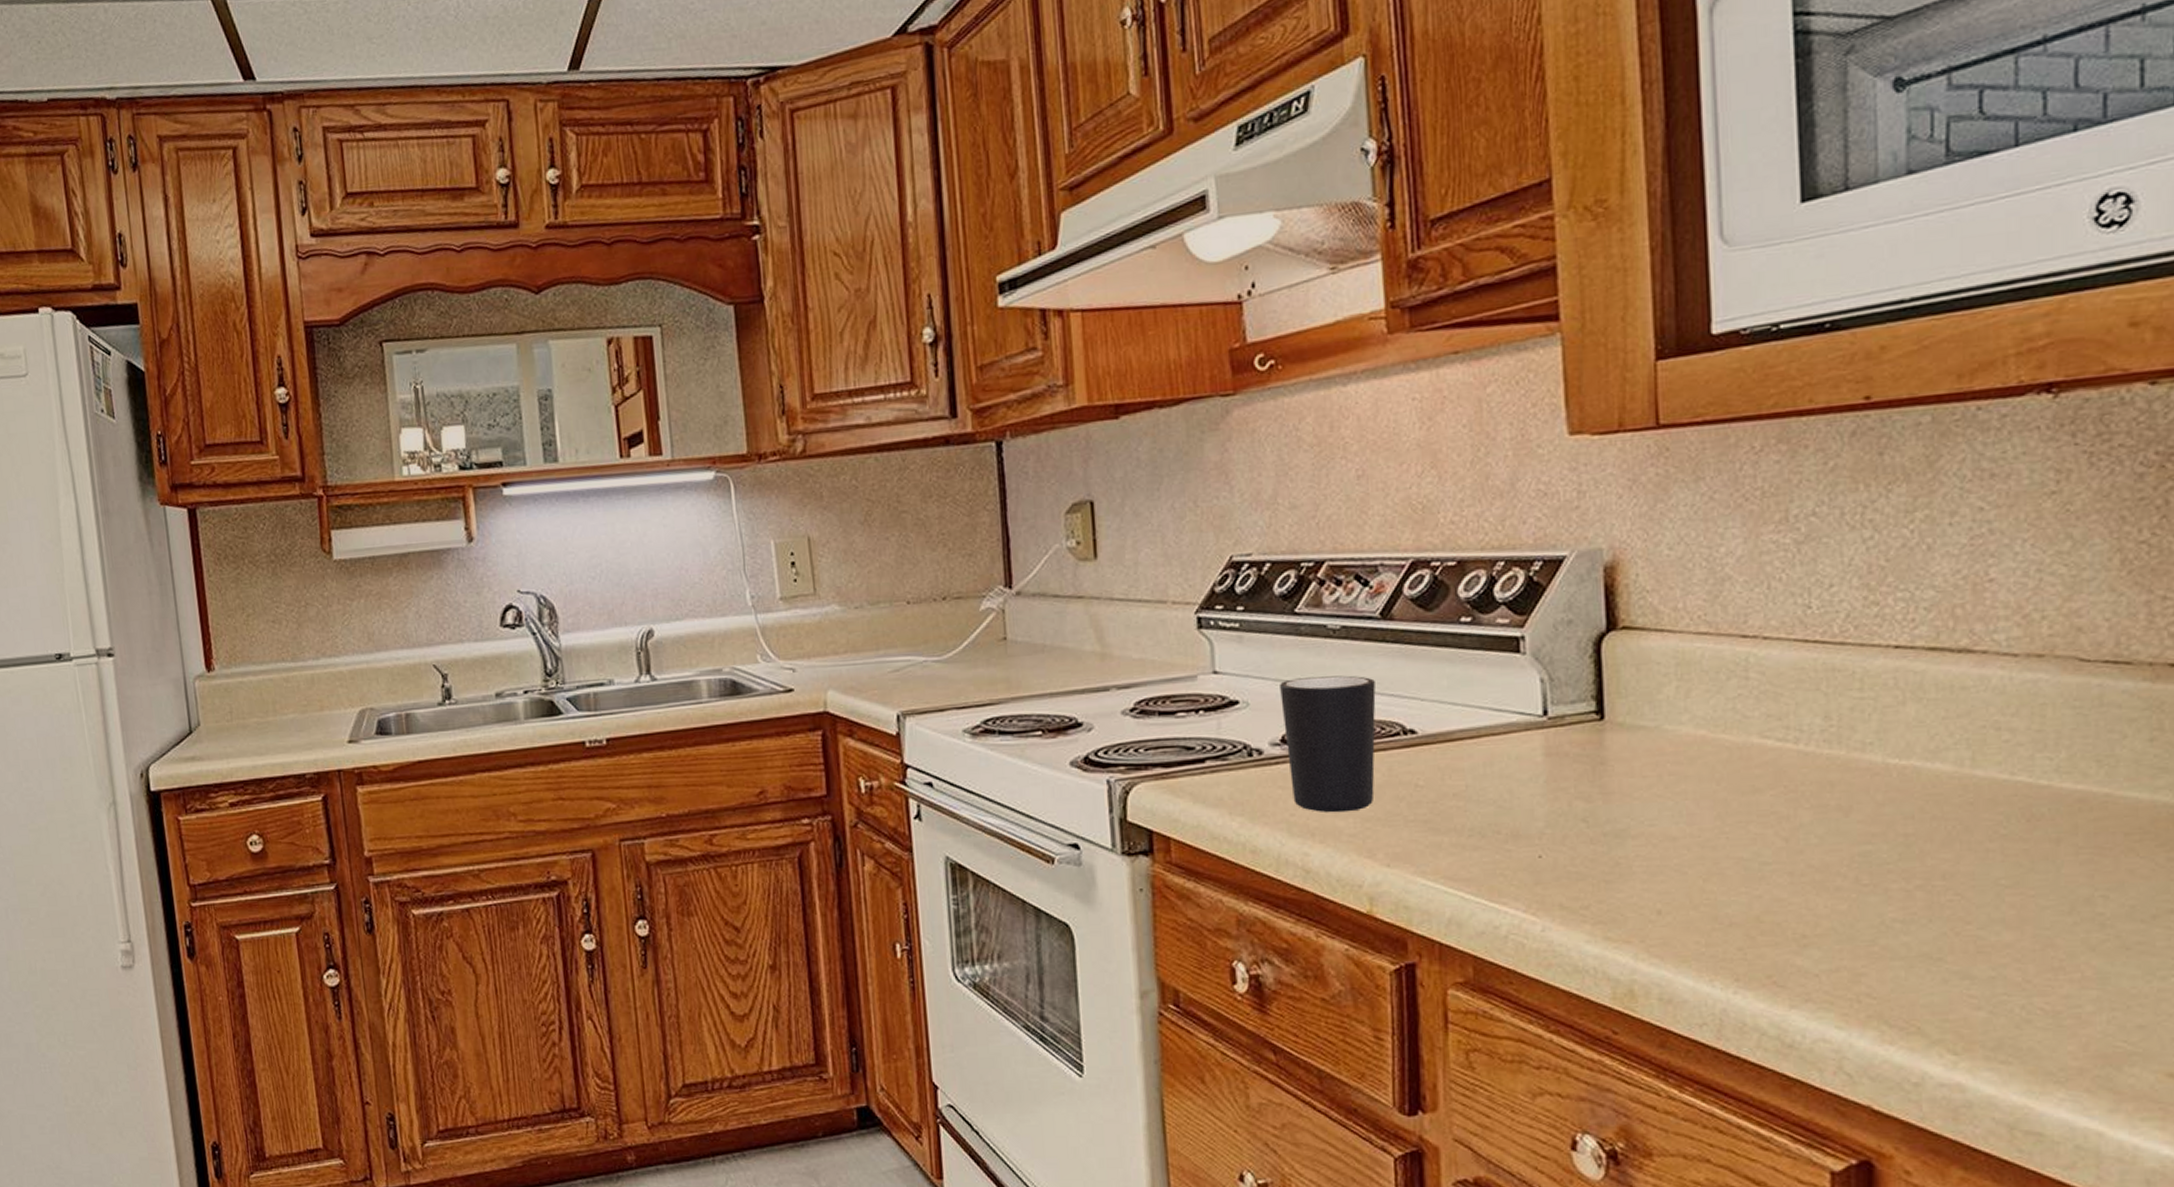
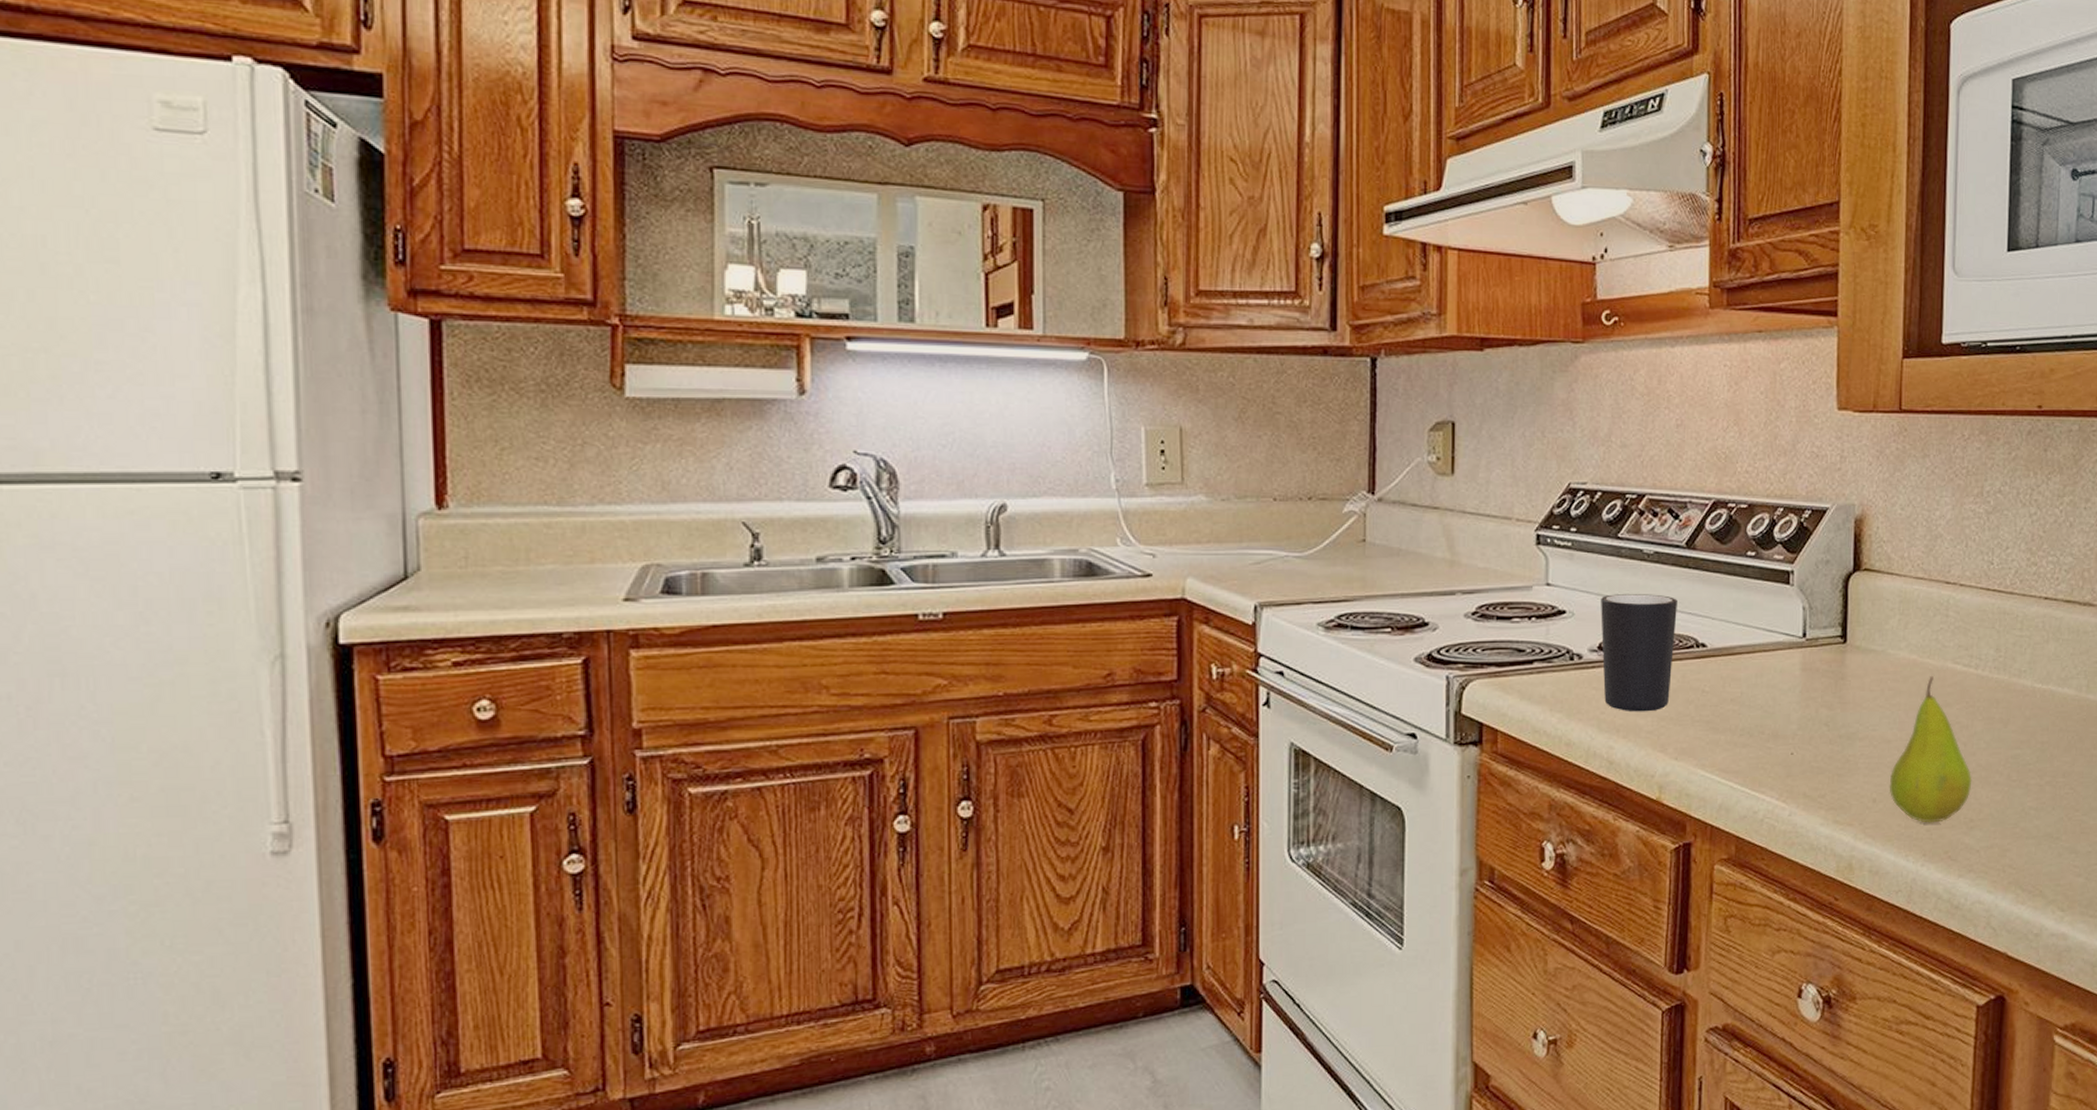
fruit: none [1678,755,1801,940] -> present [1889,676,1972,823]

